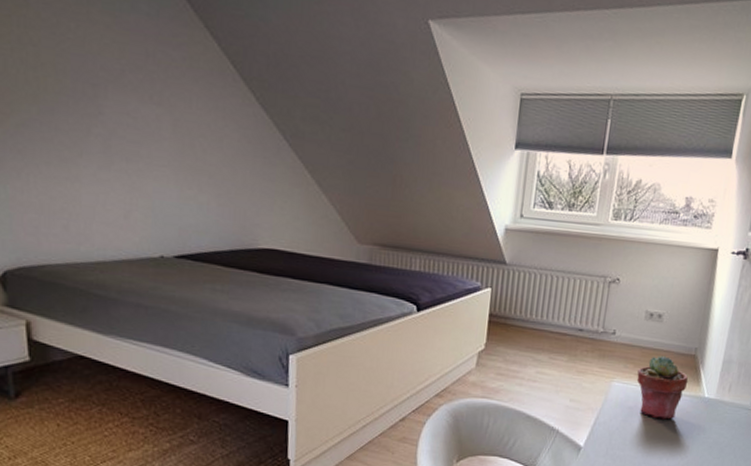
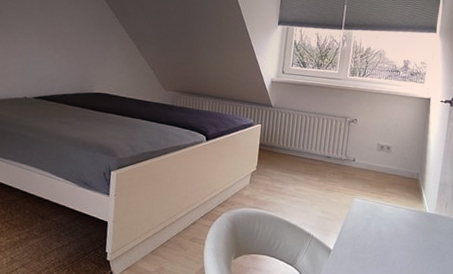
potted succulent: present [636,356,689,420] -> none [373,179,413,230]

